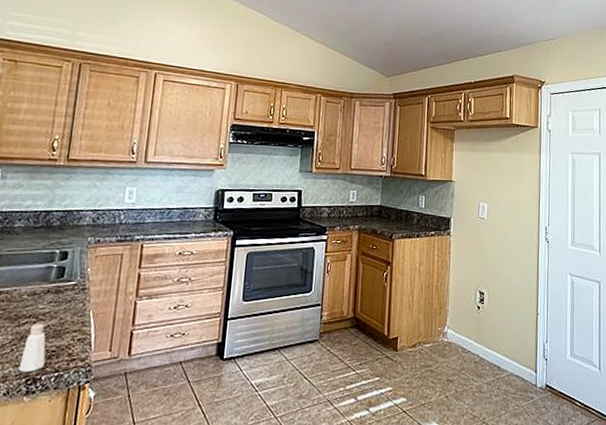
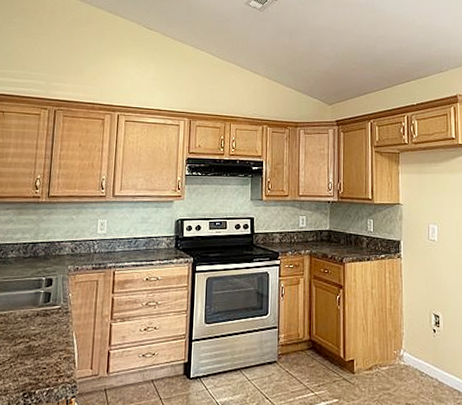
pepper shaker: present [19,323,46,372] -> none [17,343,38,387]

